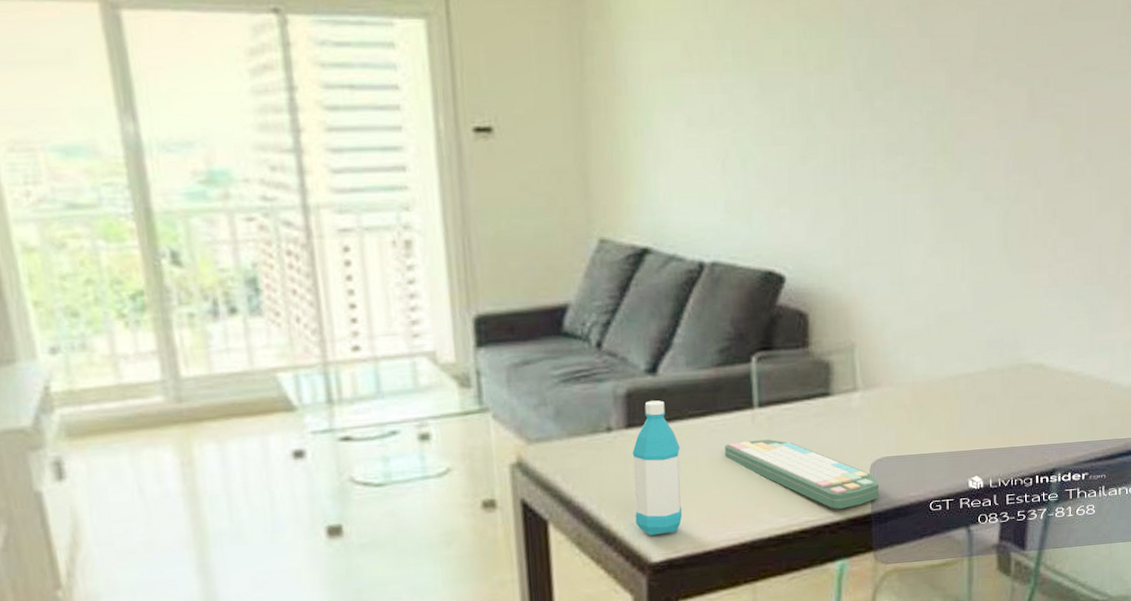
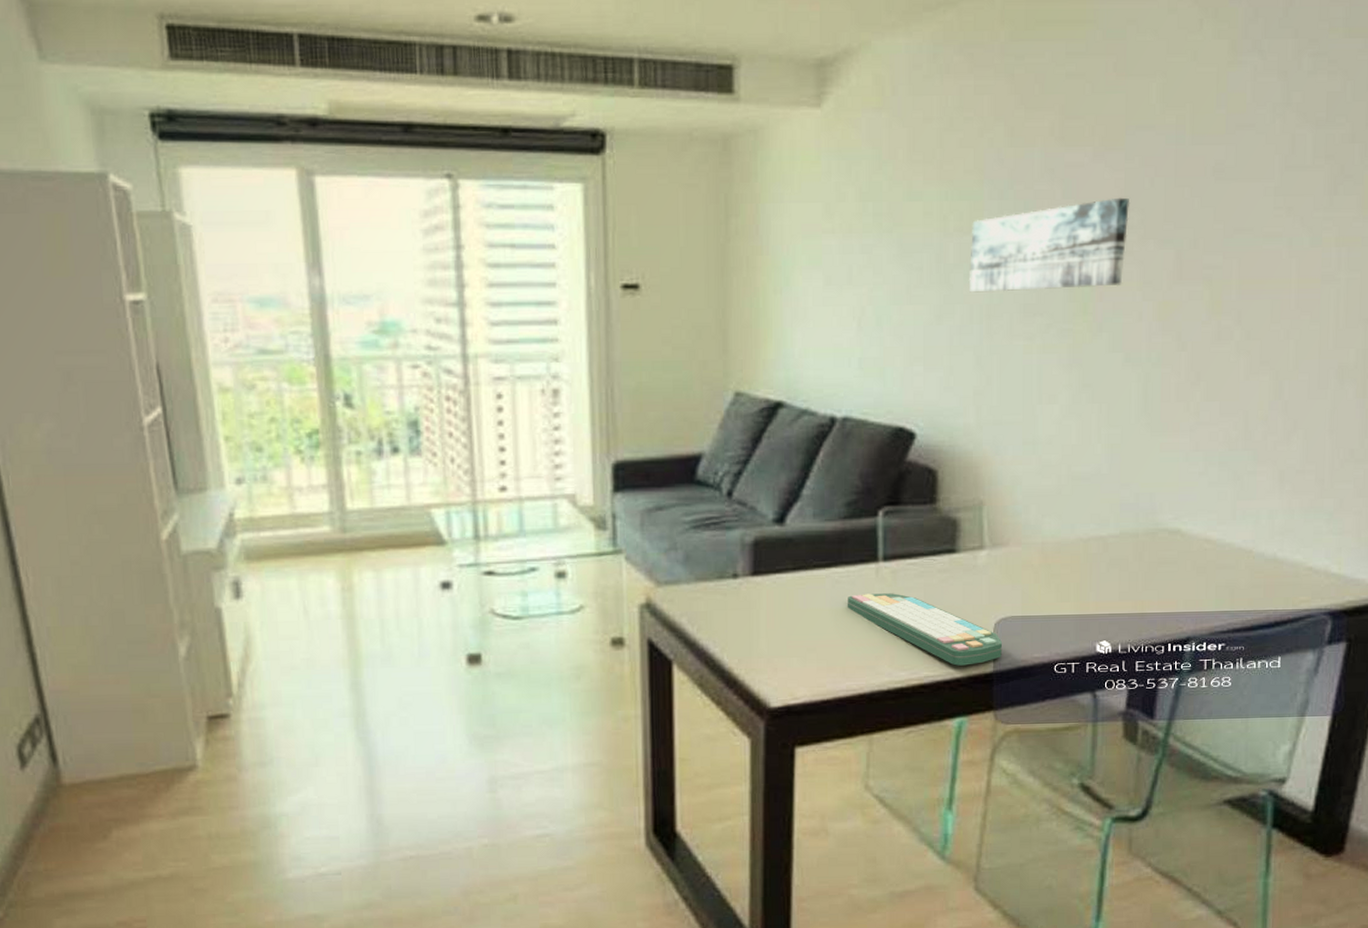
water bottle: present [632,400,683,536] -> none [756,550,803,681]
wall art: none [830,36,984,133] -> present [968,197,1130,293]

